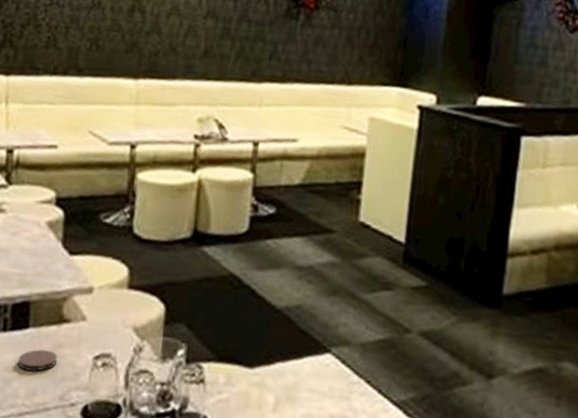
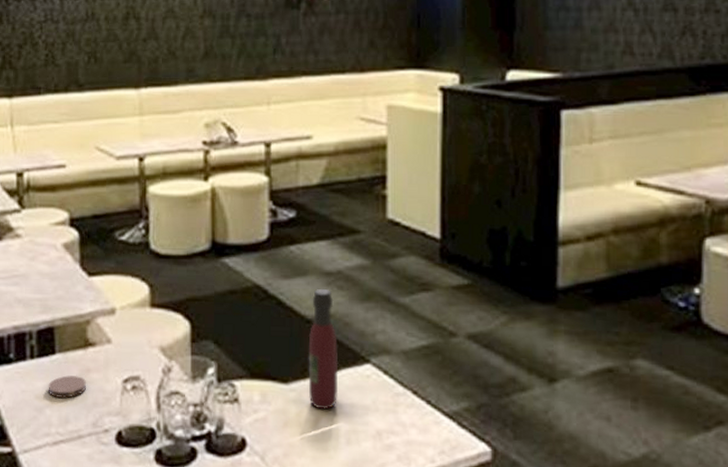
wine bottle: none [271,281,303,394] -> present [308,288,339,410]

